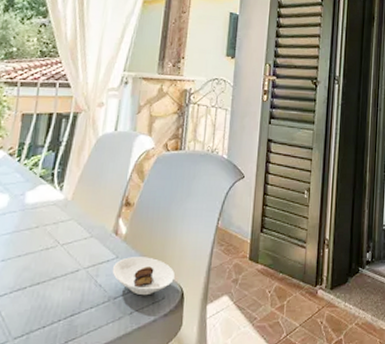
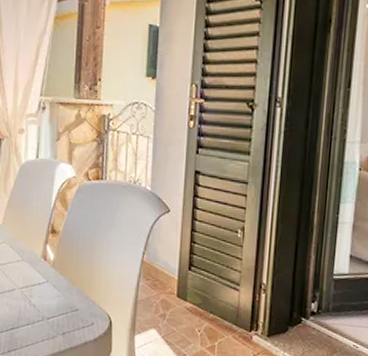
saucer: present [112,257,175,296] -> none [43,282,102,320]

